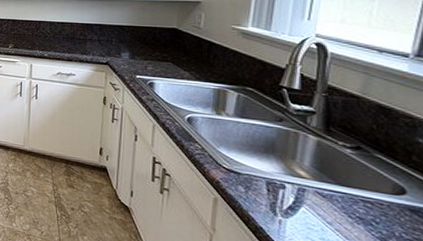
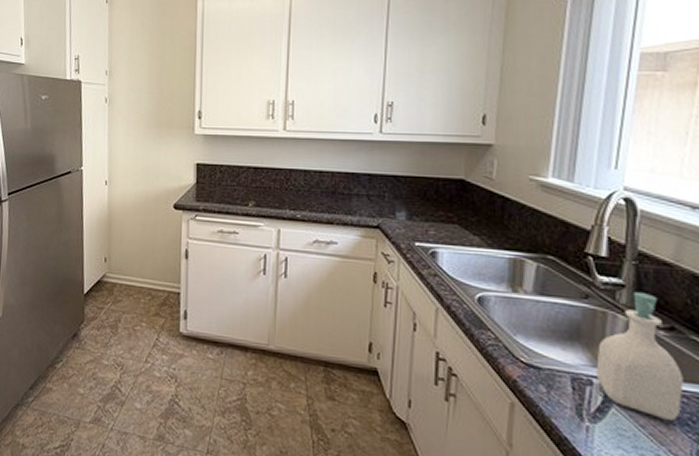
soap bottle: none [289,117,368,221] -> present [596,291,684,420]

